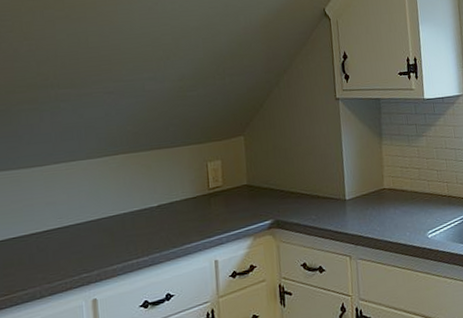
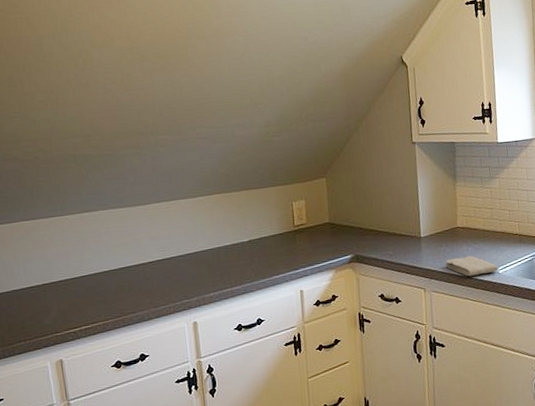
washcloth: none [372,219,427,242] -> present [445,255,498,276]

